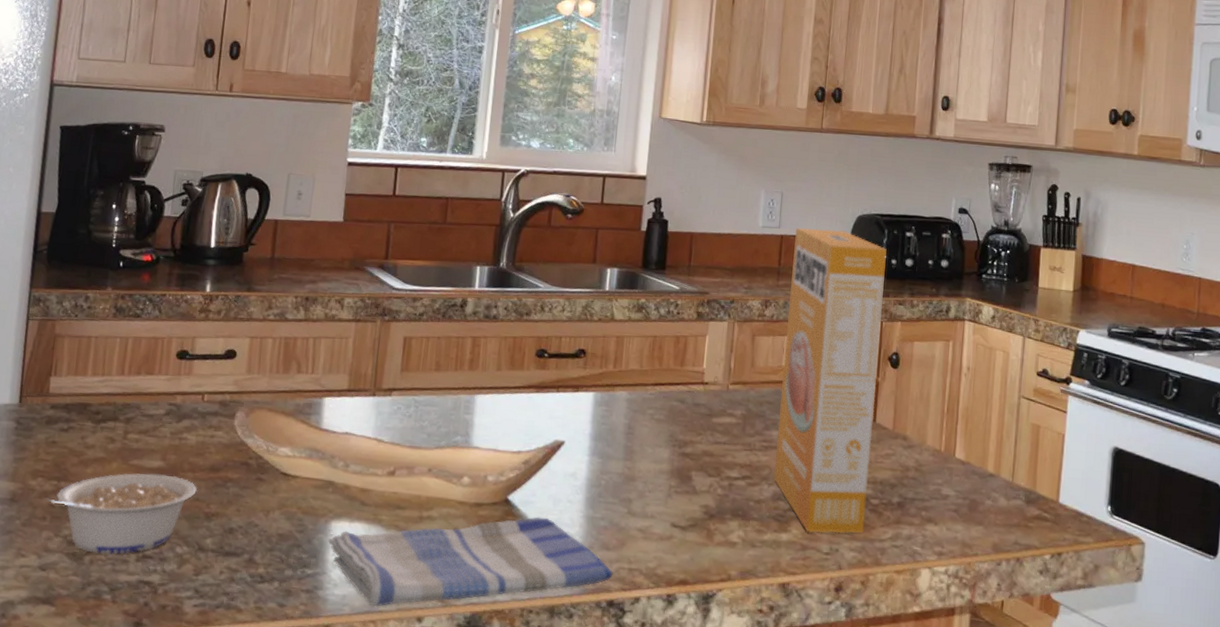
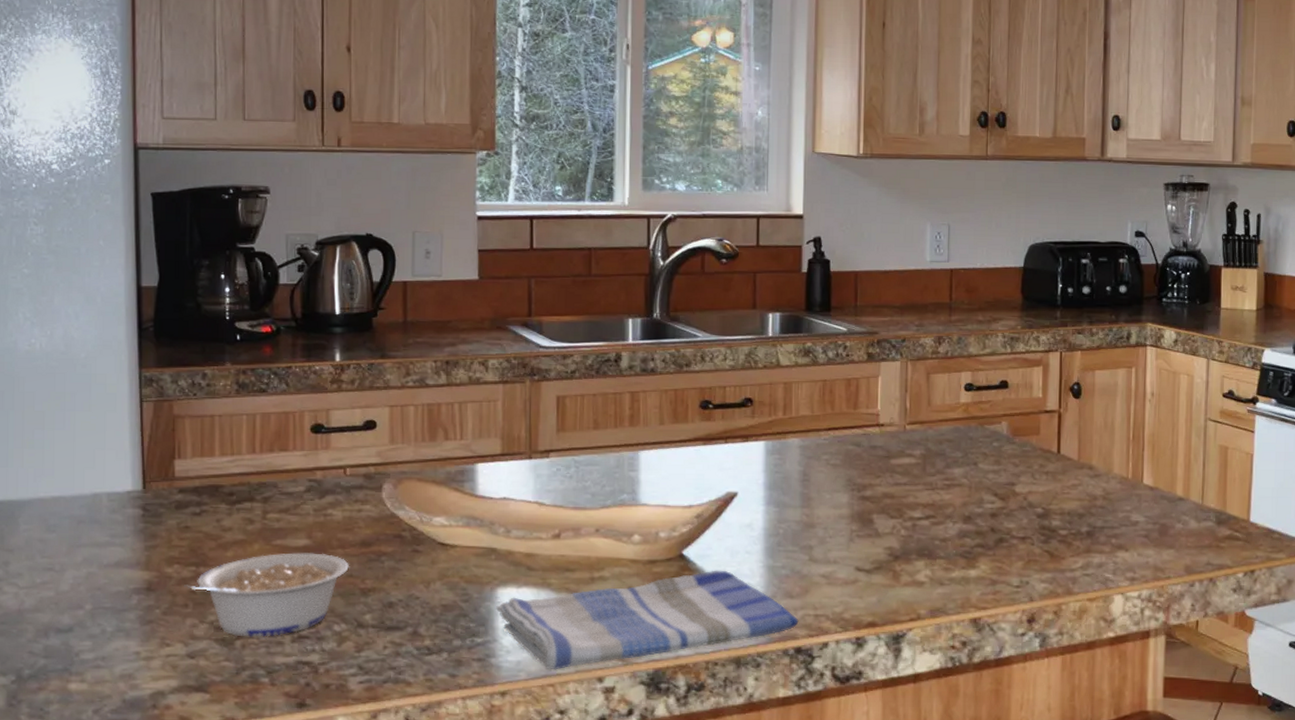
box: present [773,228,887,533] -> none [957,260,1062,567]

